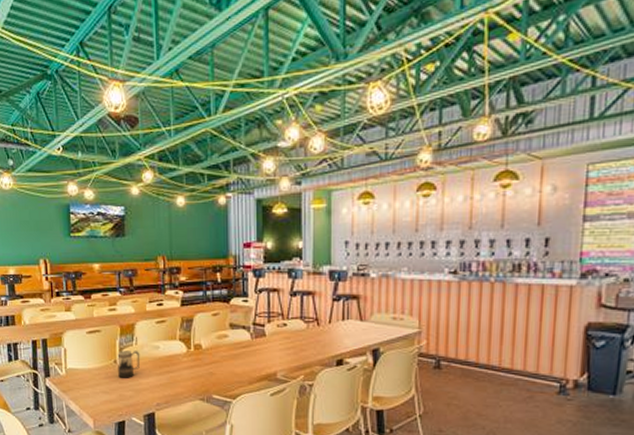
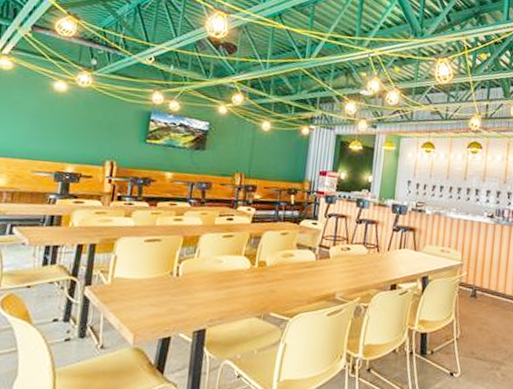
beer mug: present [117,351,140,378] -> none [172,262,201,292]

